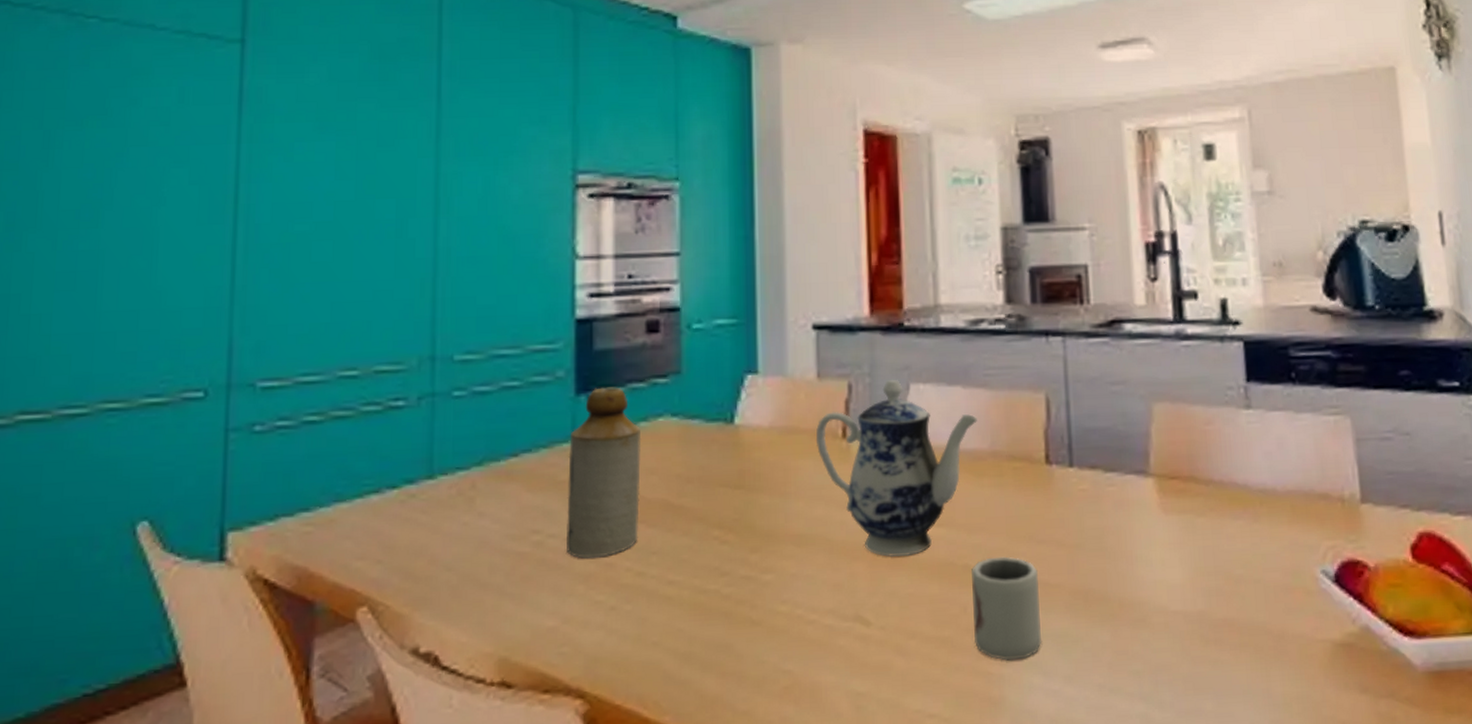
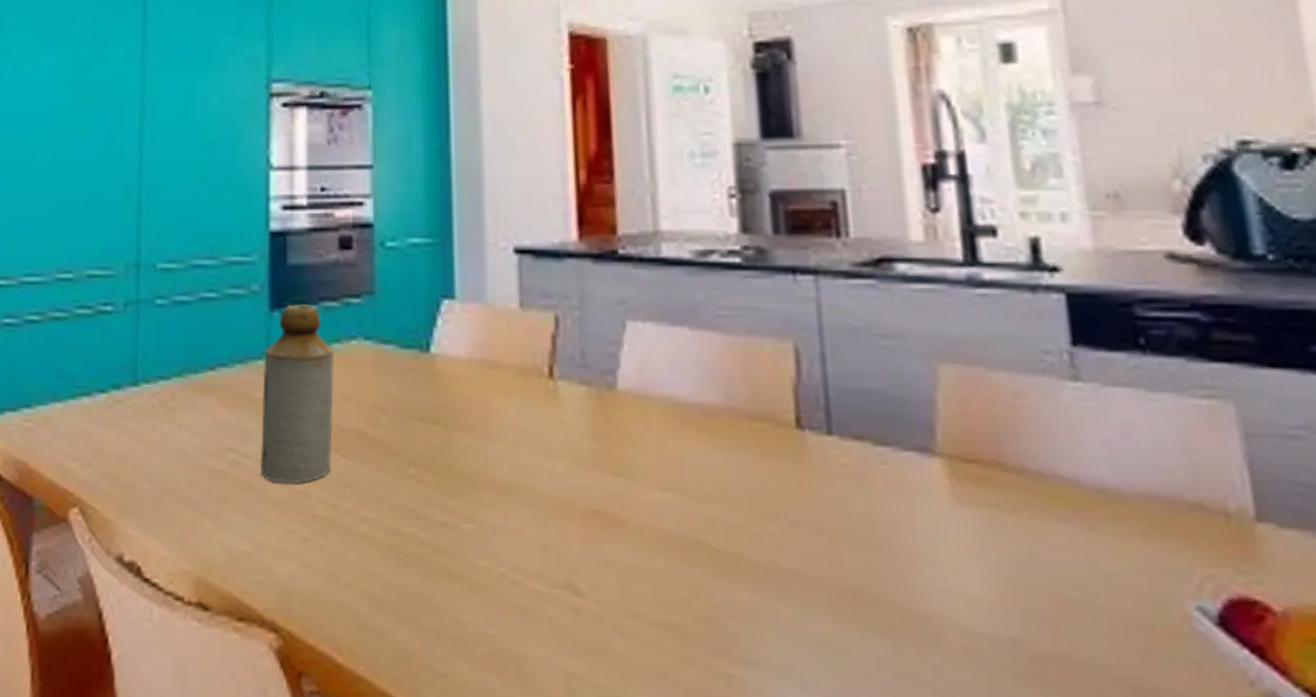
teapot: present [815,380,977,558] -> none [519,315,708,522]
cup: present [971,556,1043,661] -> none [705,535,797,665]

